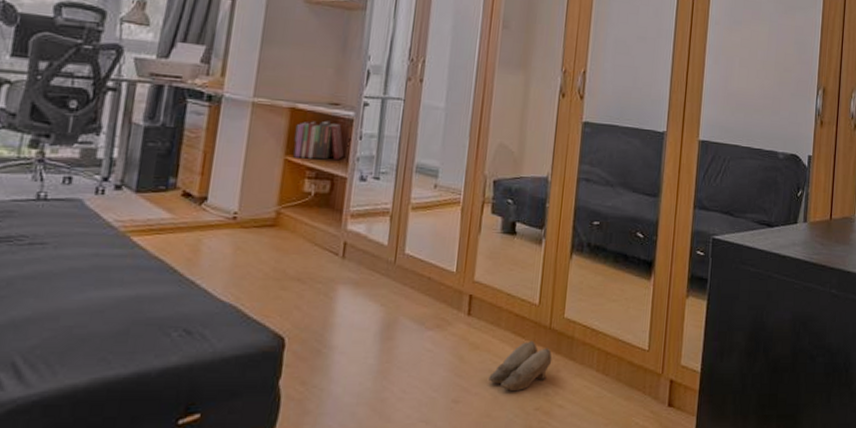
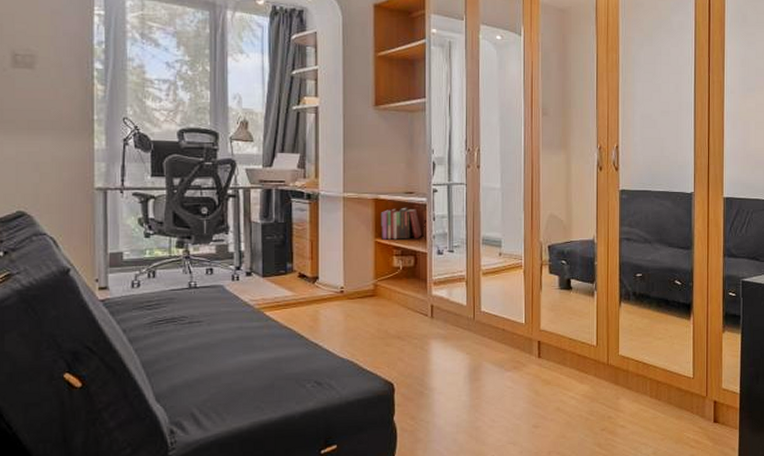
slippers: present [487,341,552,391] -> none [560,375,612,416]

